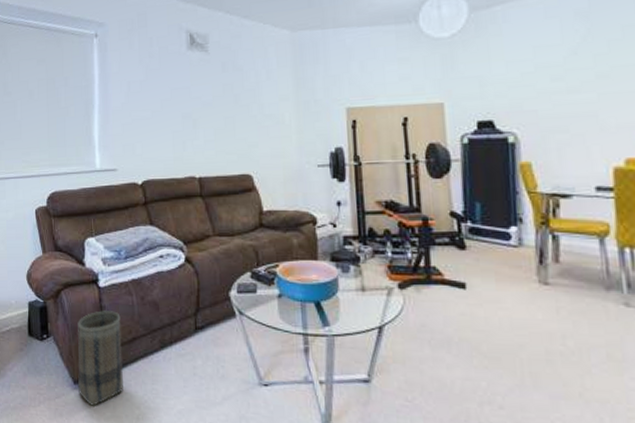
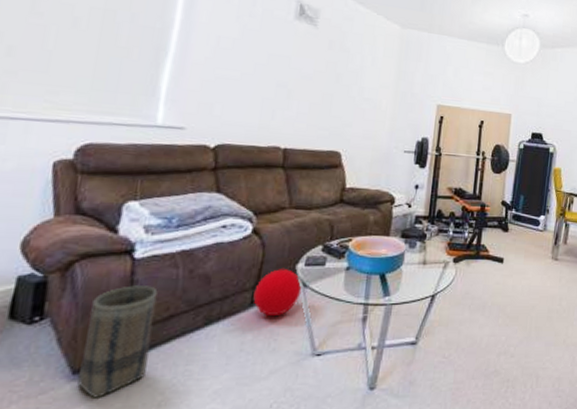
ball: none [196,296,239,343] -> present [253,269,302,317]

